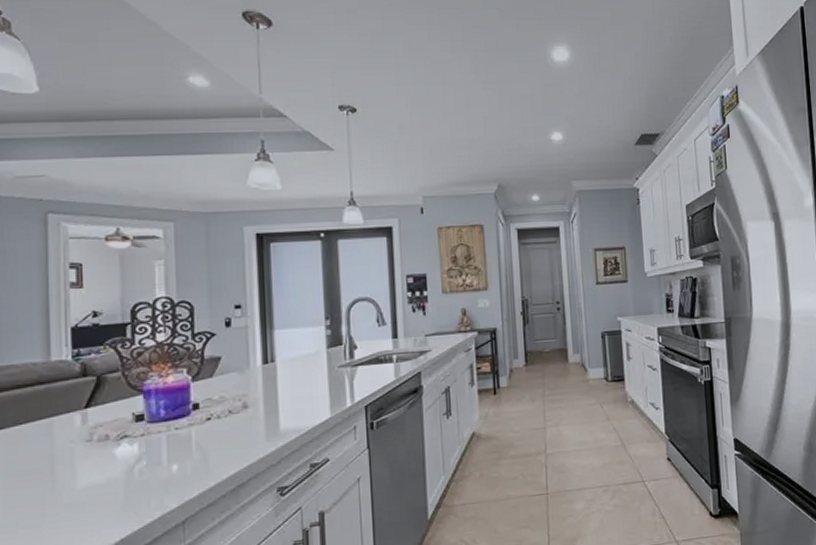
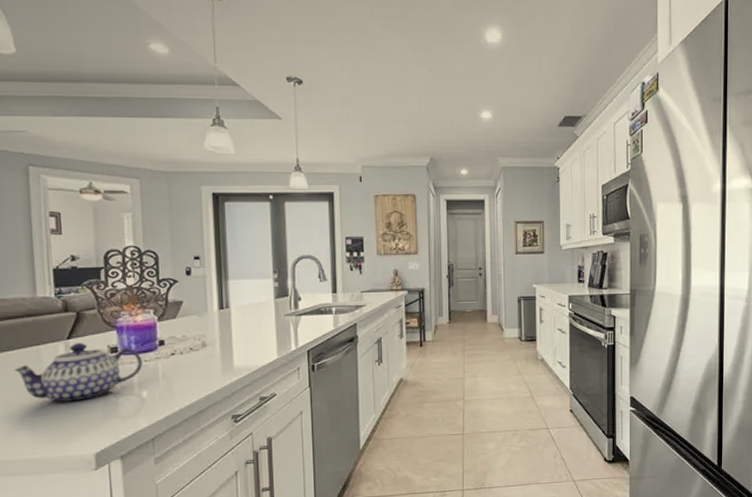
teapot: none [19,411,173,484] -> present [13,343,143,402]

